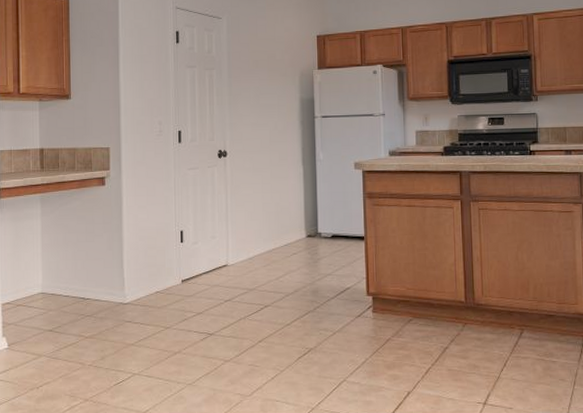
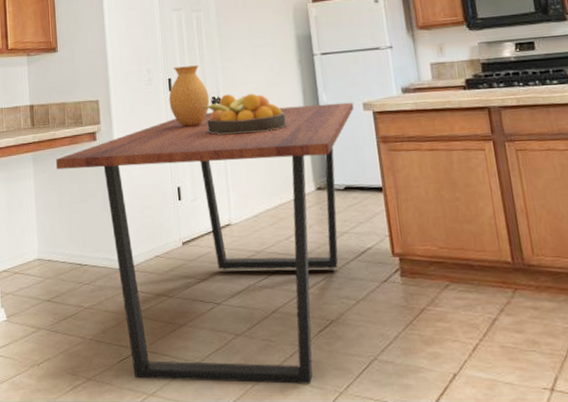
dining table: none [64,161,346,402] -> present [56,102,354,384]
vase: none [177,120,216,176] -> present [168,65,210,127]
fruit bowl: none [210,148,285,185] -> present [203,93,286,135]

